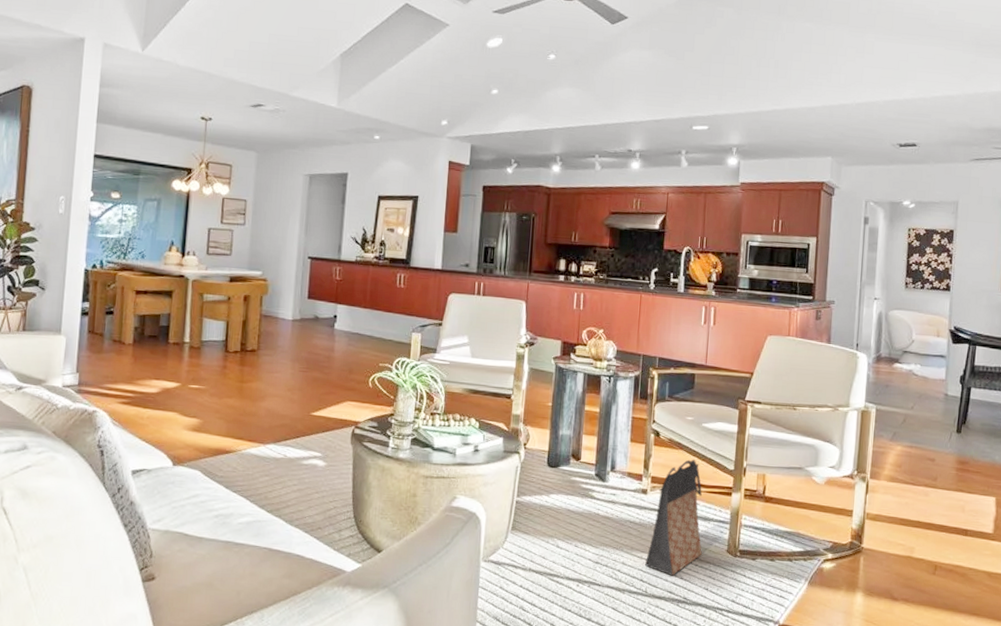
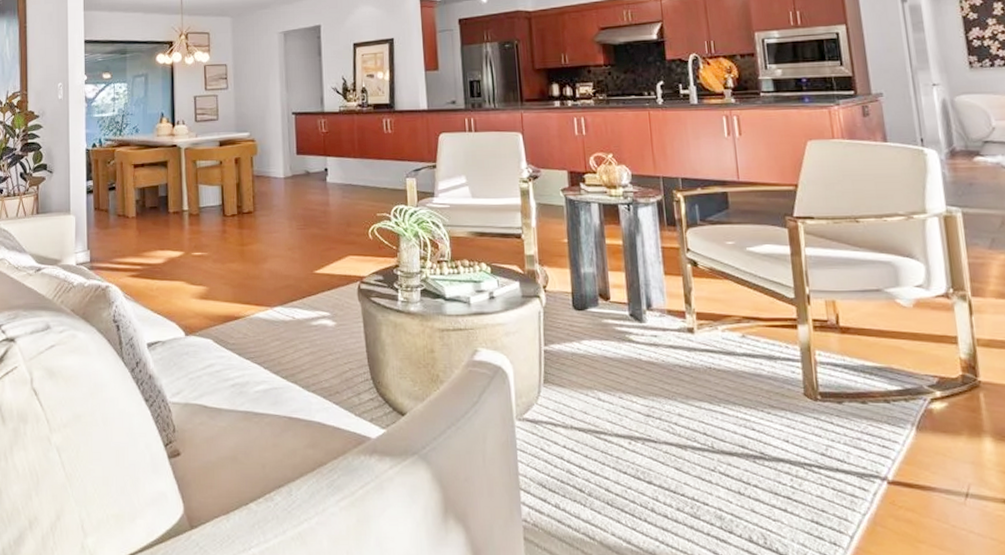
bag: present [644,459,702,576] -> none [705,290,774,428]

